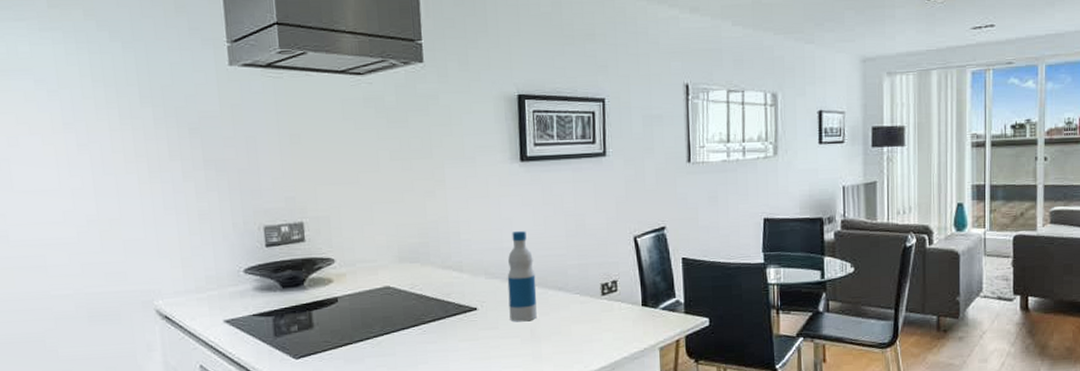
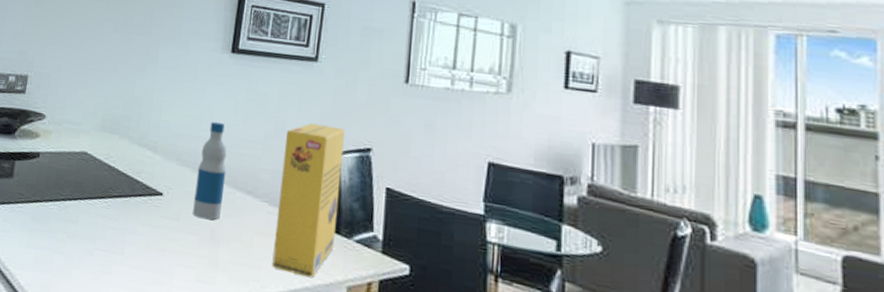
cereal box: none [586,213,644,349] -> present [272,123,345,279]

